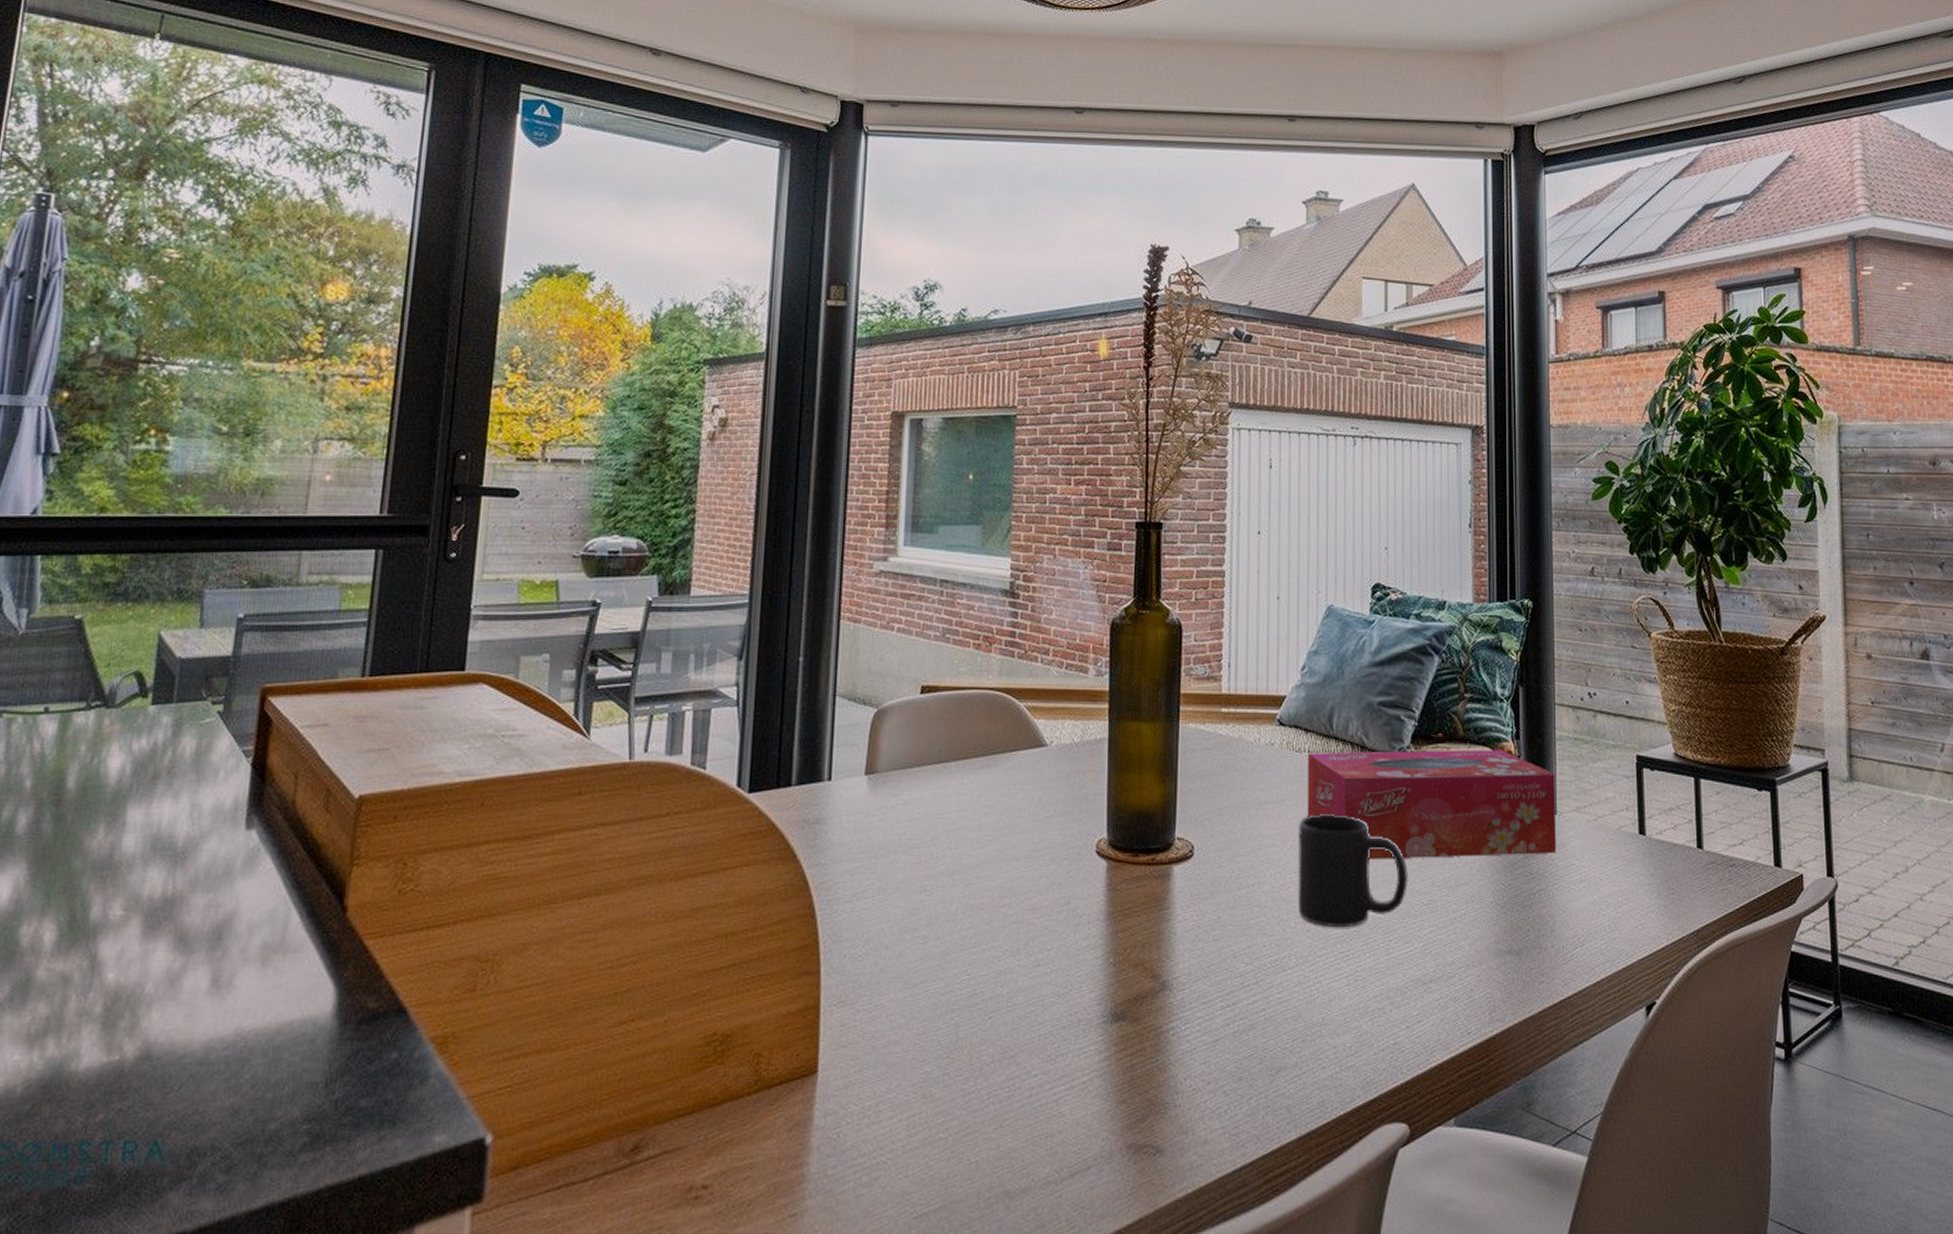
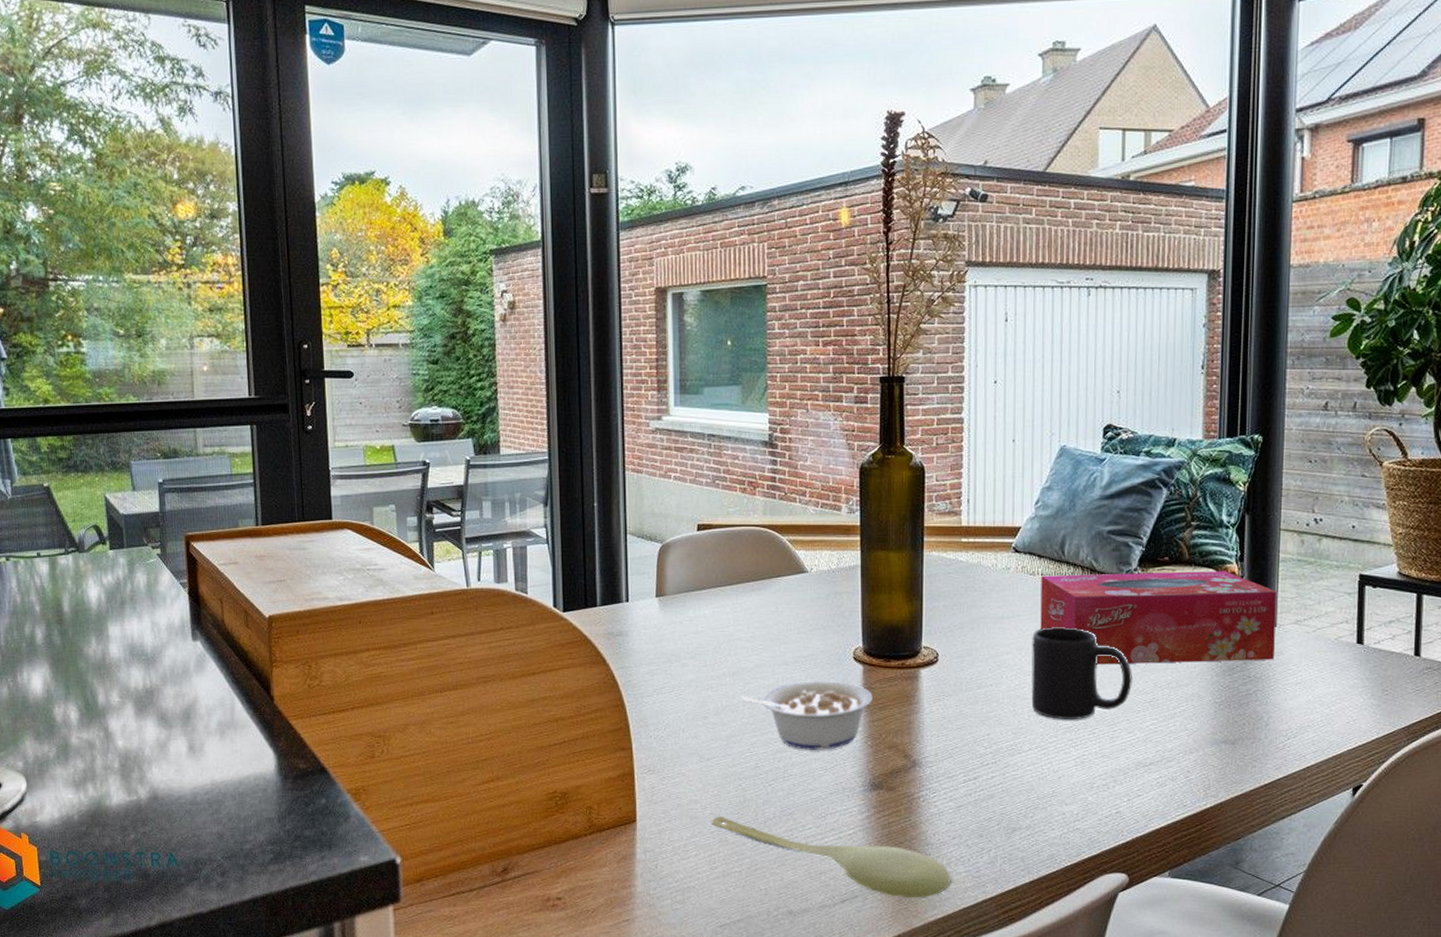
spoon: none [913,1063,1205,1167] -> present [711,817,951,898]
legume: none [960,880,1117,971] -> present [741,680,872,750]

